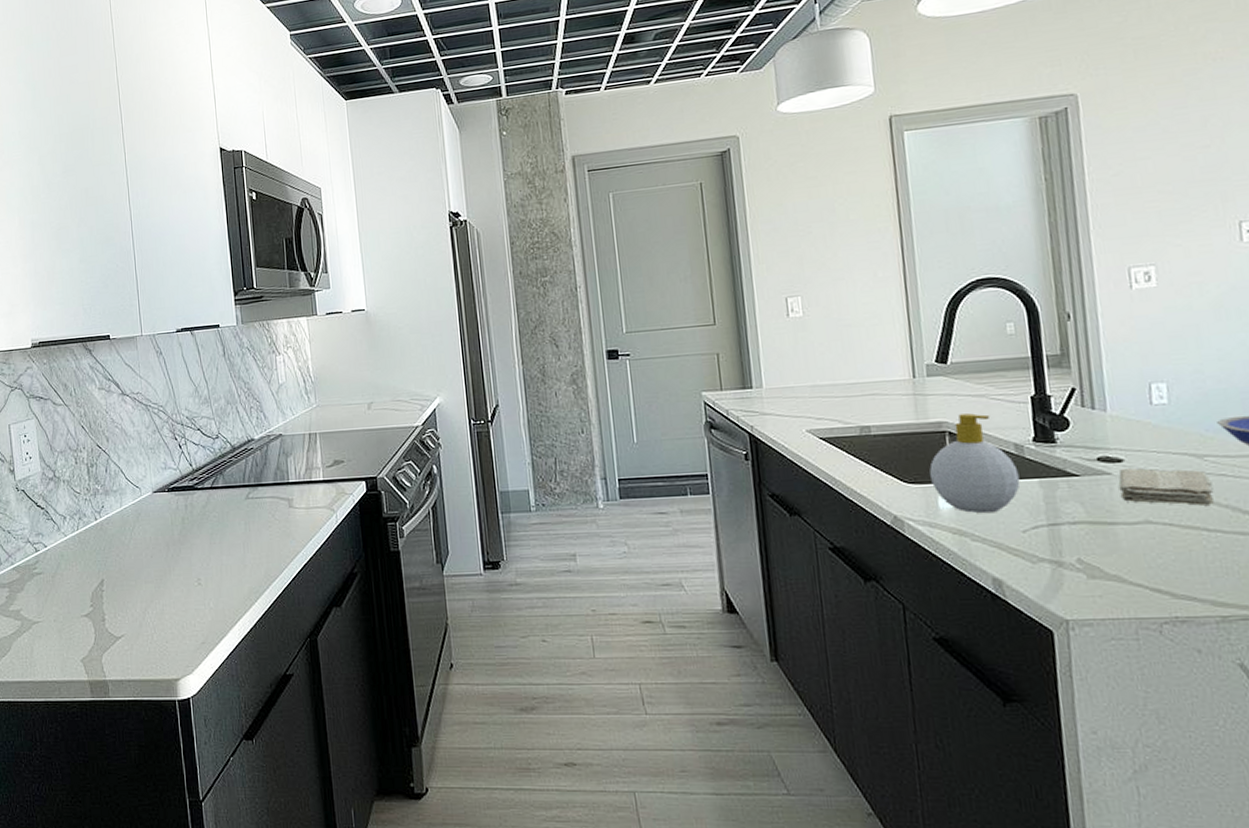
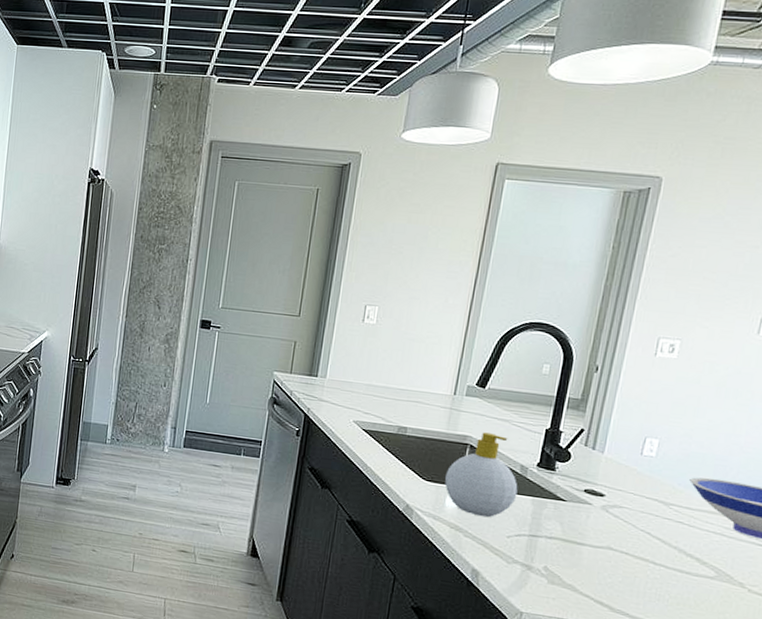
washcloth: present [1118,468,1214,506] -> none [593,502,670,544]

